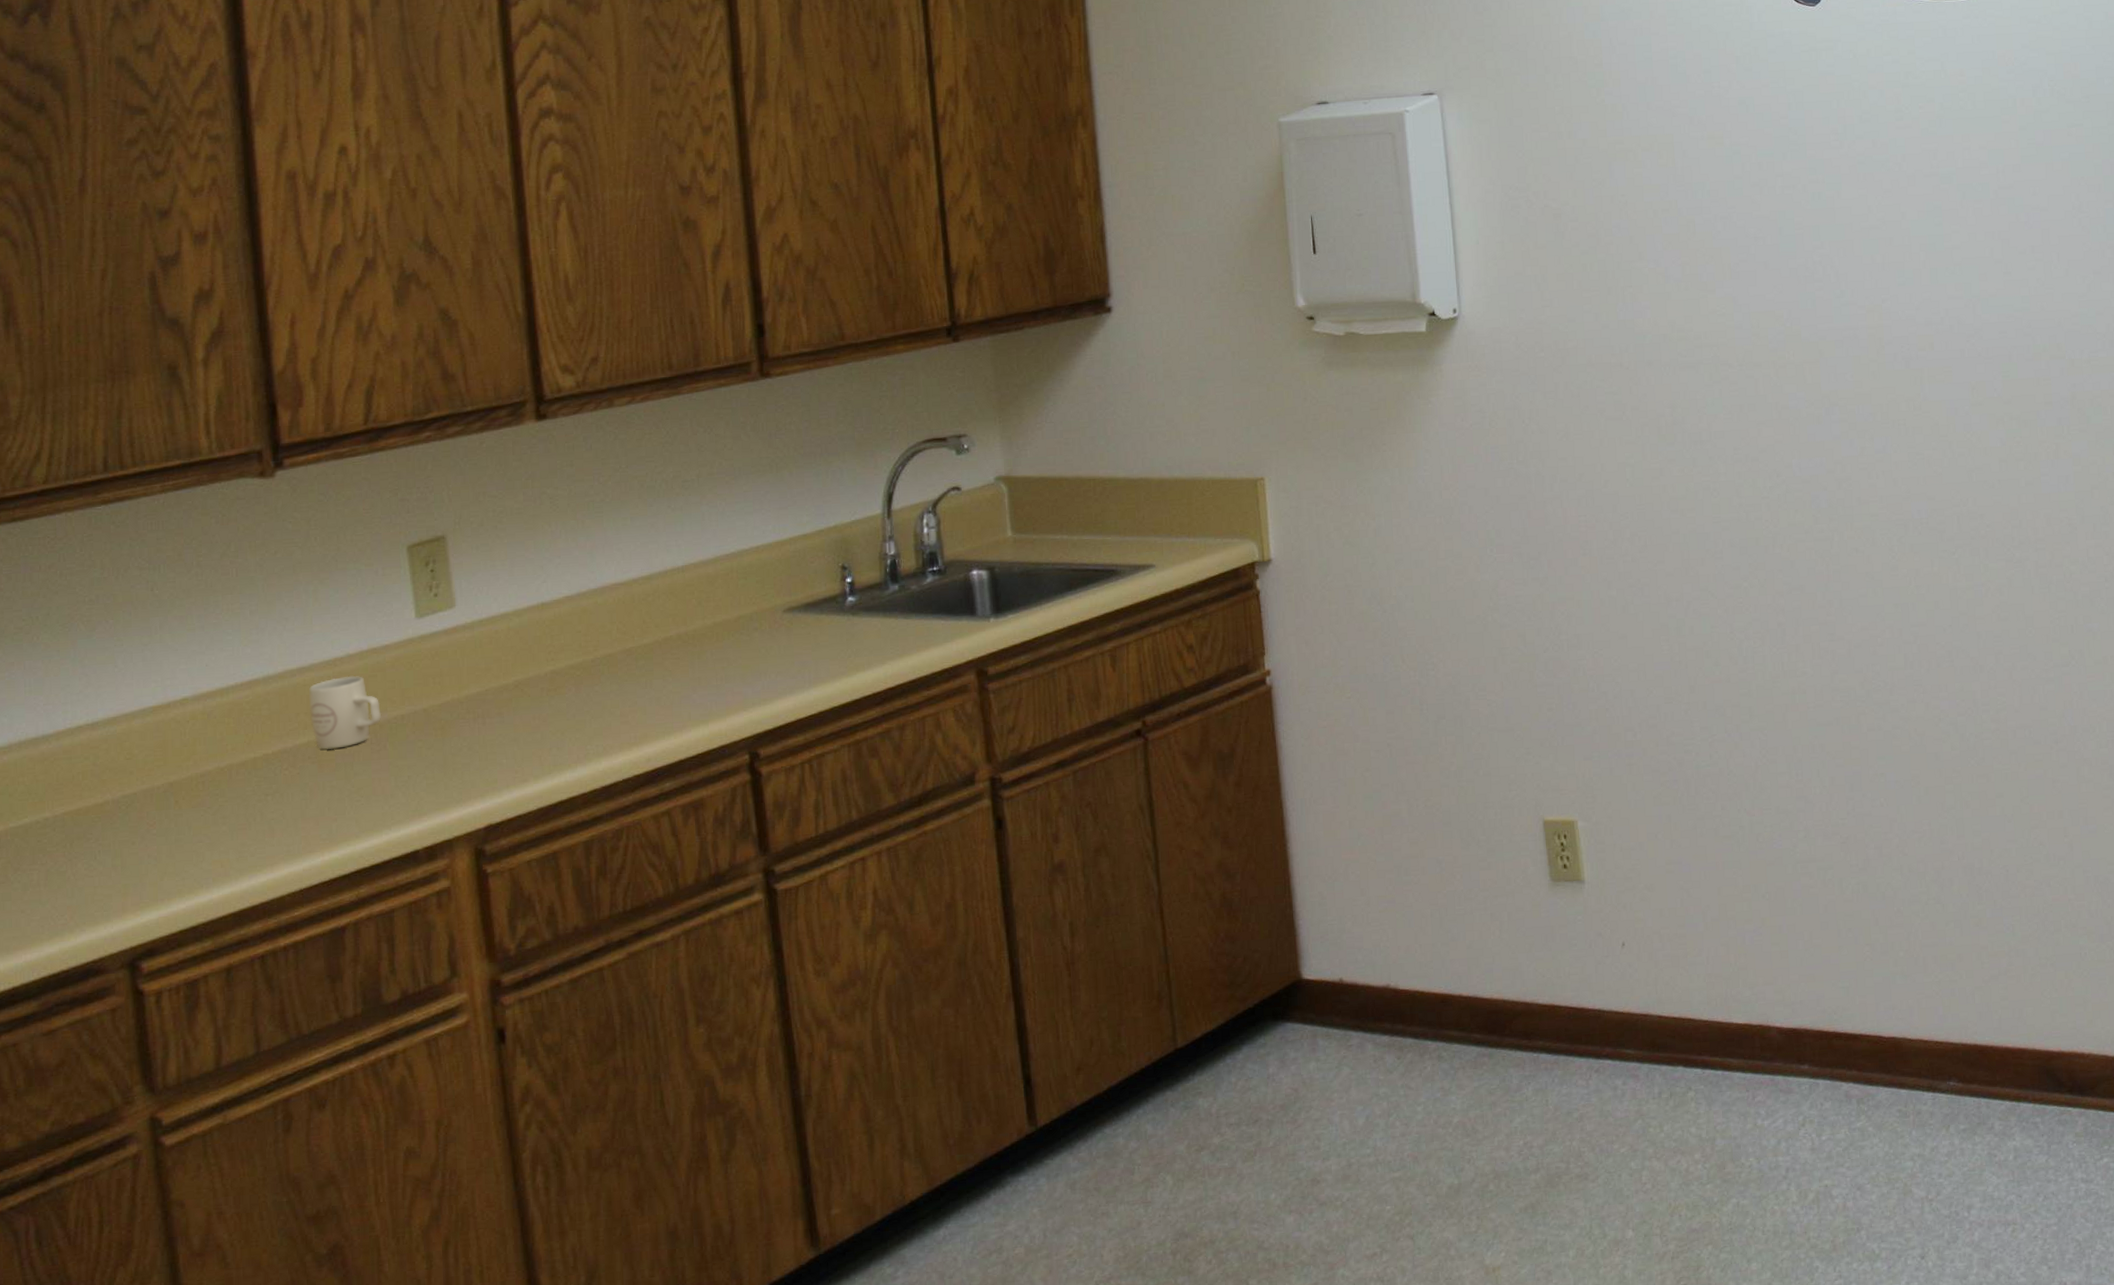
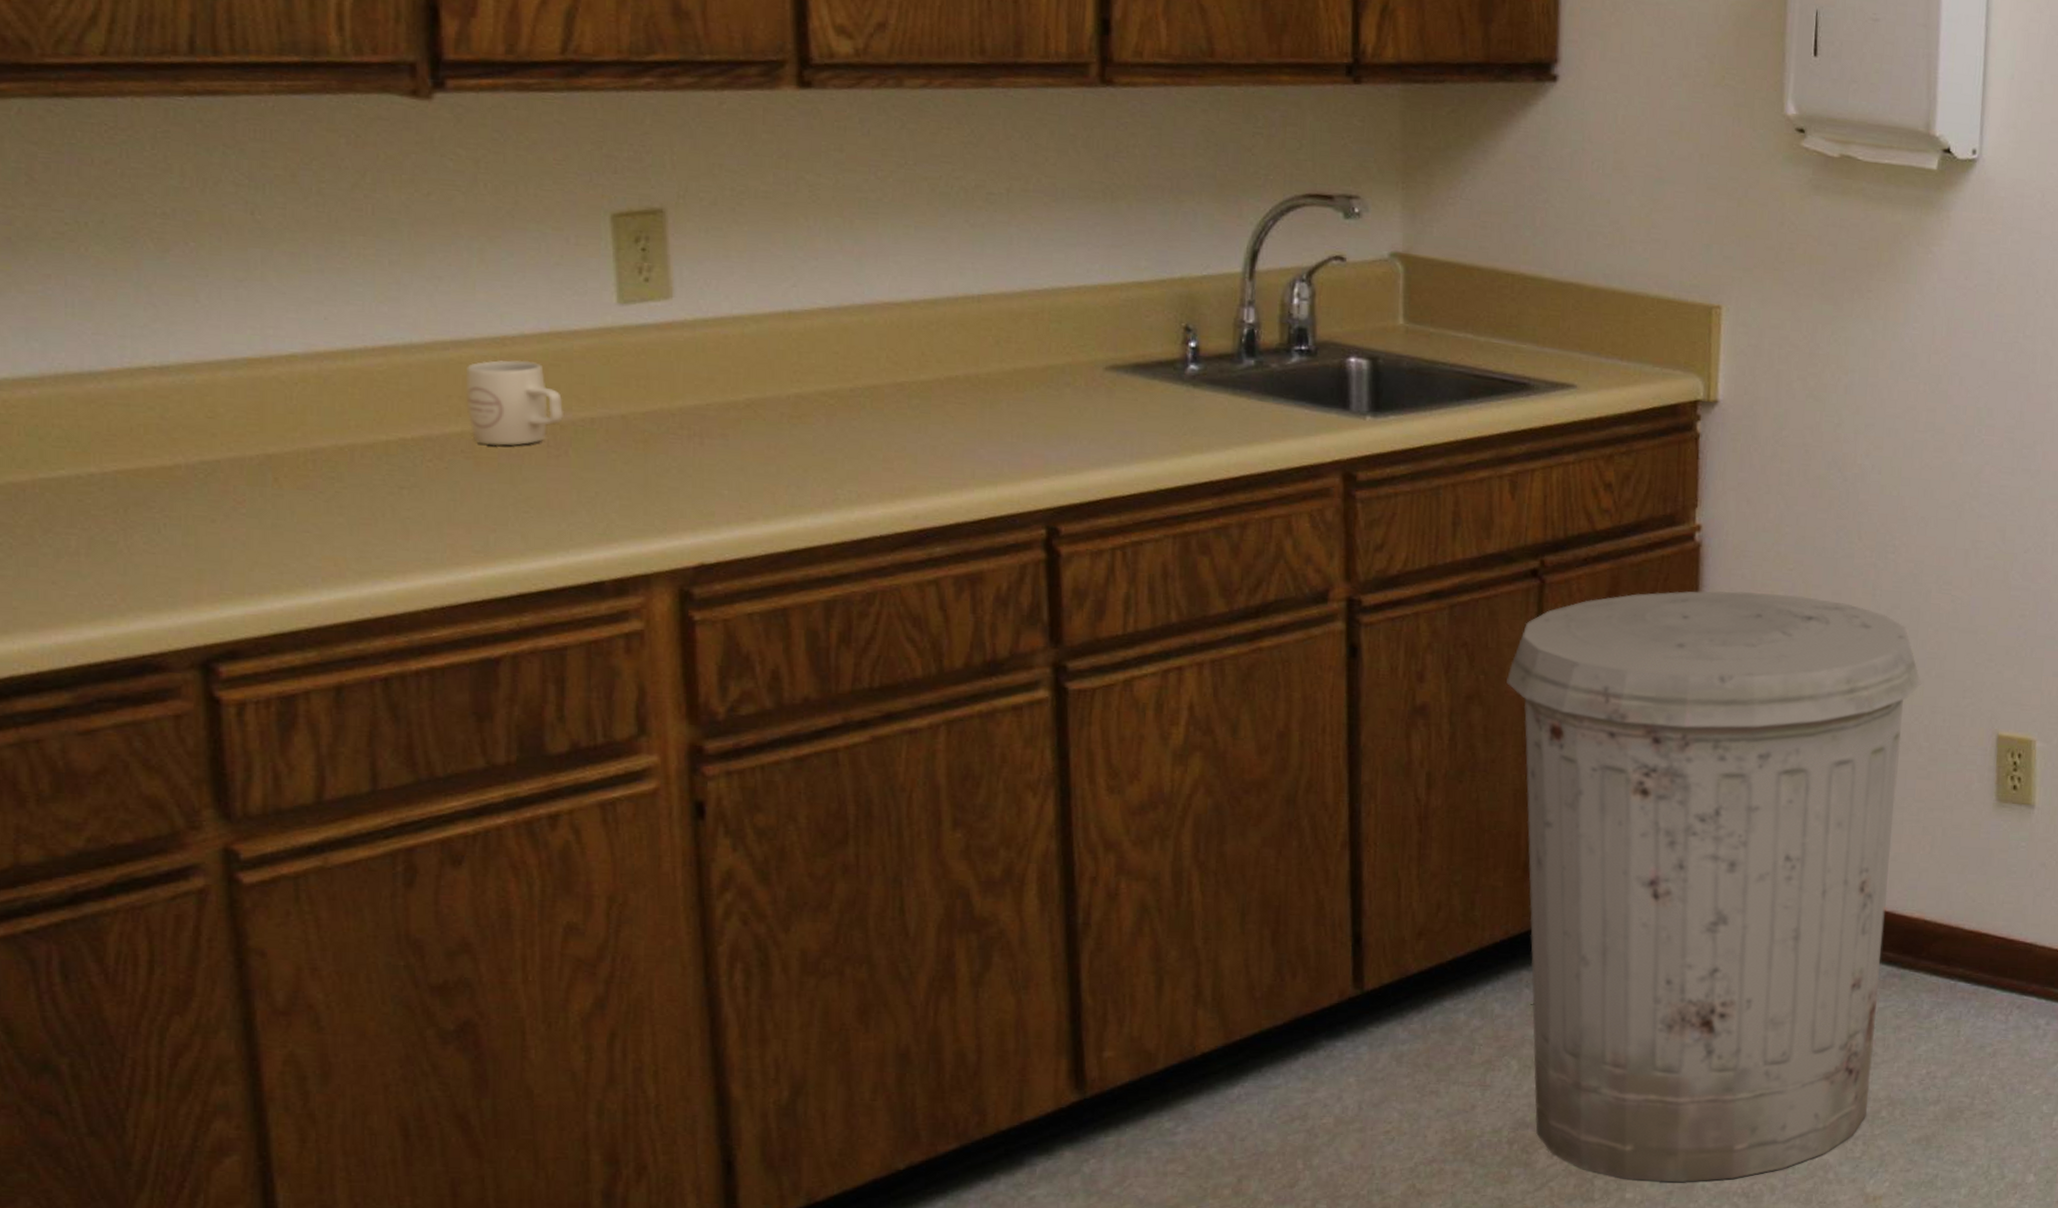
trash can: none [1126,719,1477,1276] -> present [1506,591,1922,1183]

